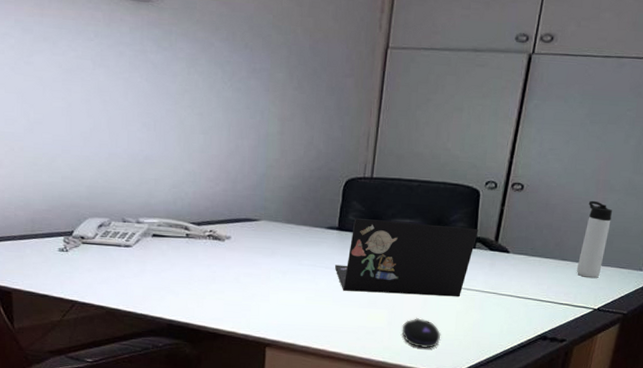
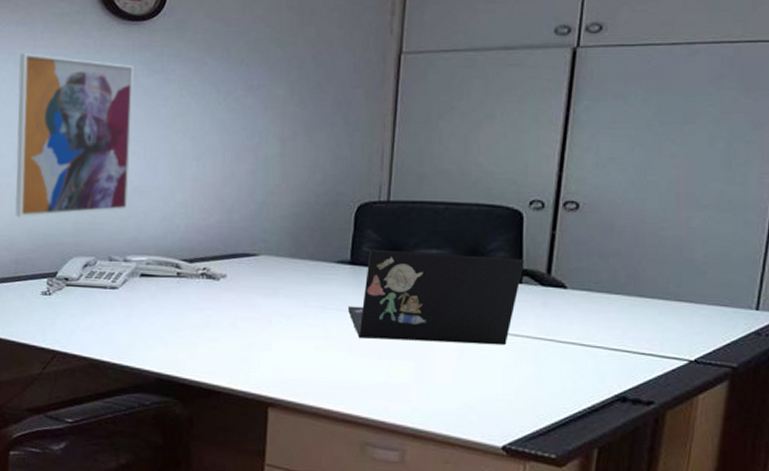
wall art: none [26,21,143,181] -> present [15,53,134,218]
computer mouse: present [402,317,441,348] -> none [434,371,485,411]
thermos bottle: present [576,200,612,279] -> none [659,219,701,321]

